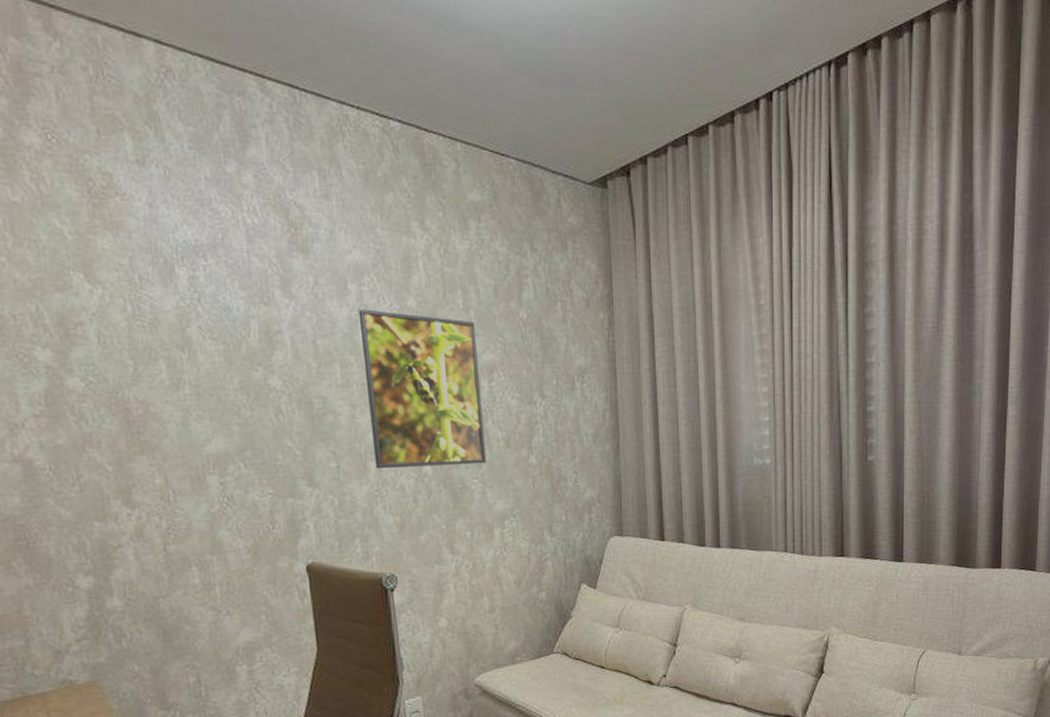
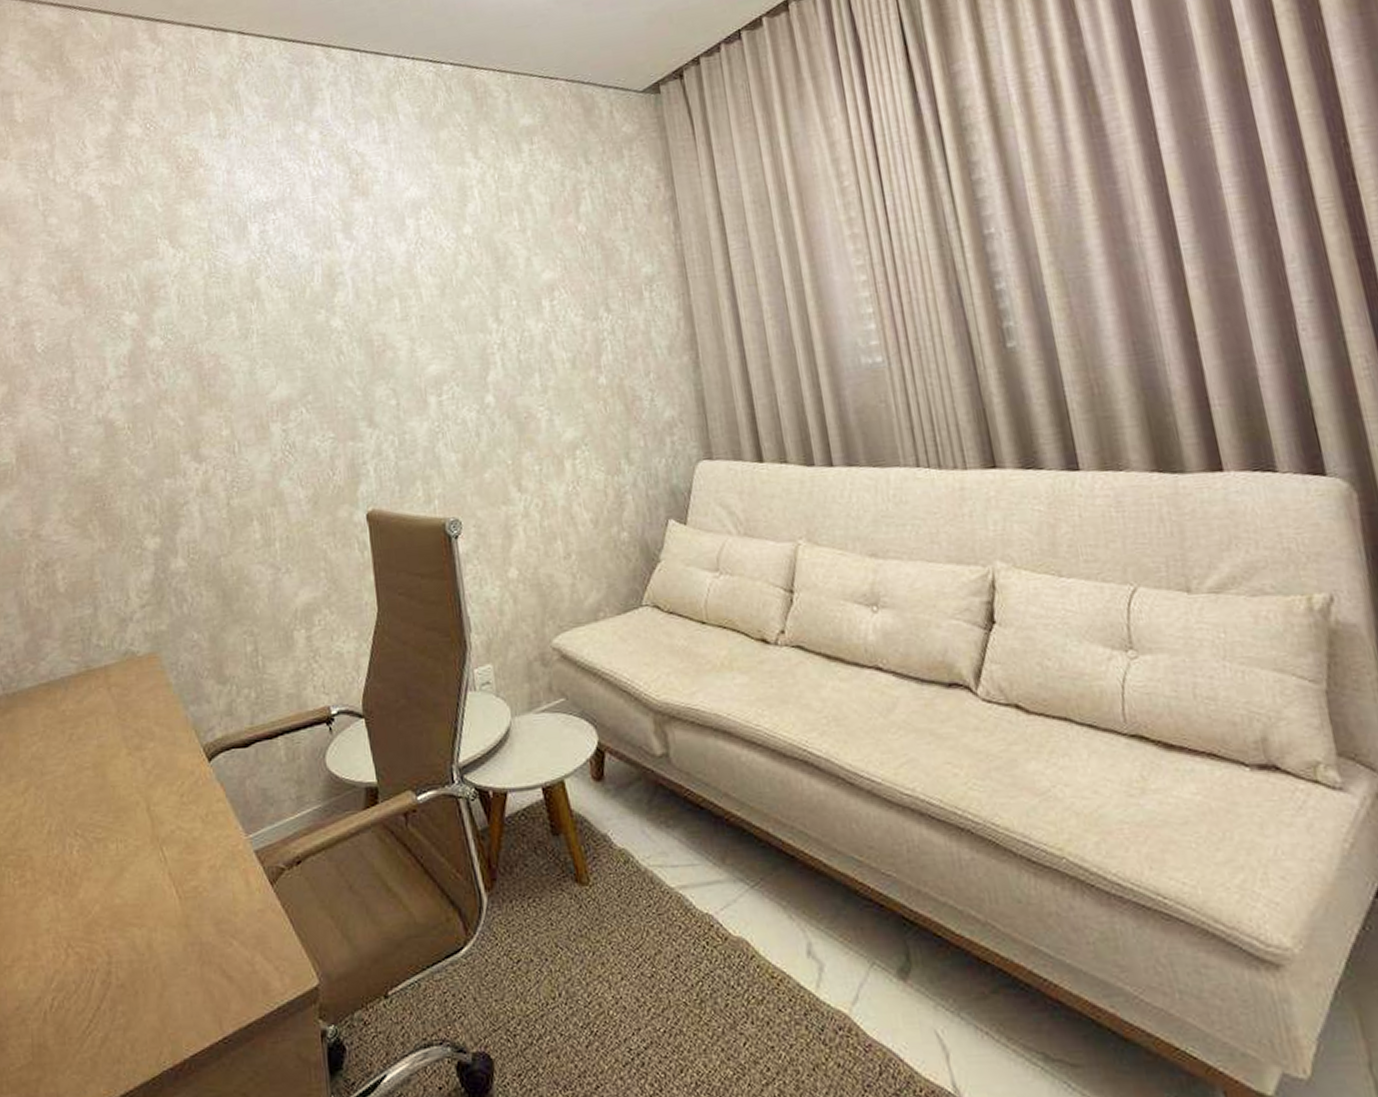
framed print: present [358,309,487,469] -> none [416,241,553,404]

